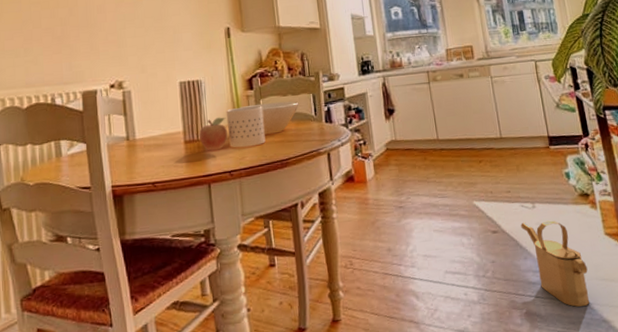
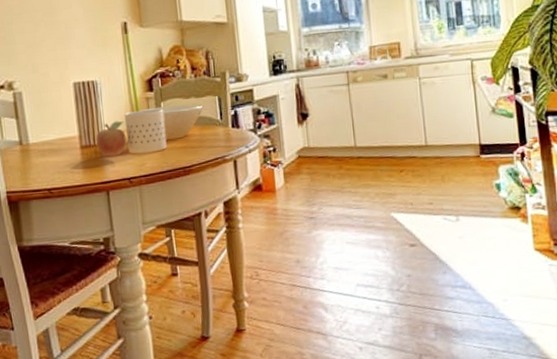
watering can: present [521,220,590,308] -> none [442,234,512,324]

